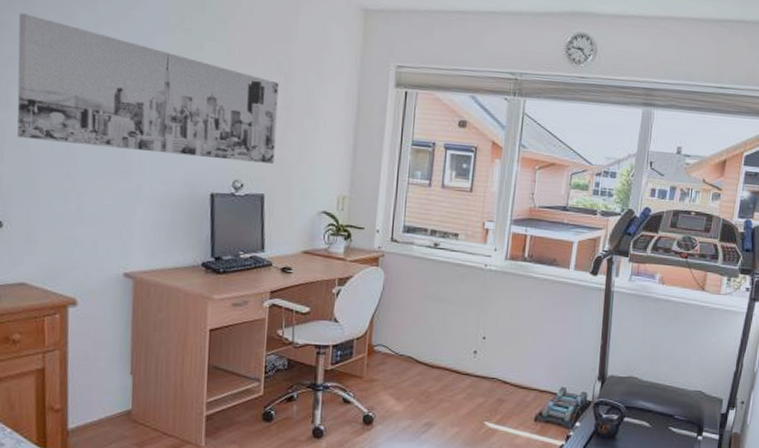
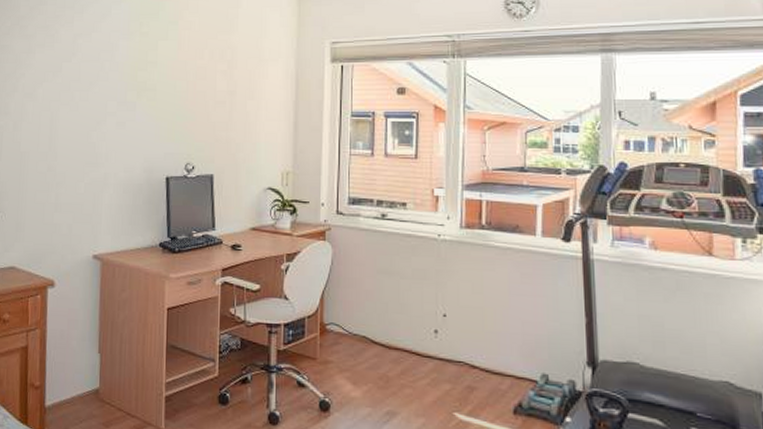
wall art: present [17,13,279,164] -> none [12,37,223,145]

